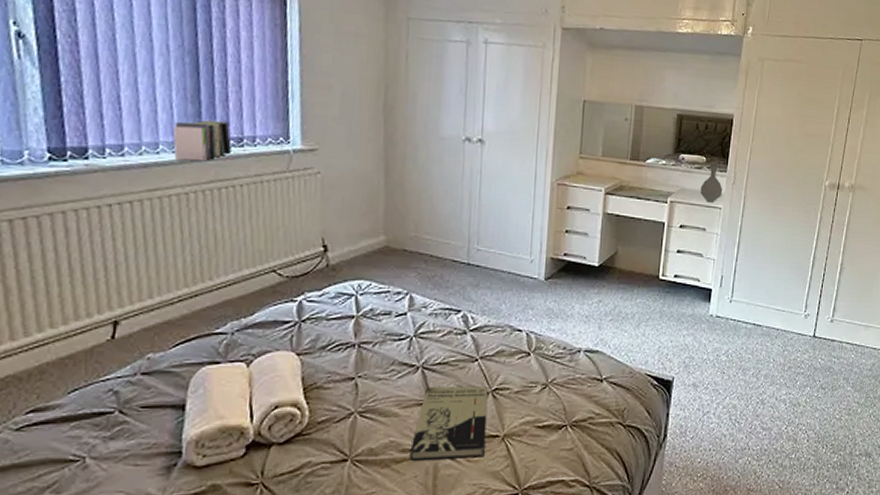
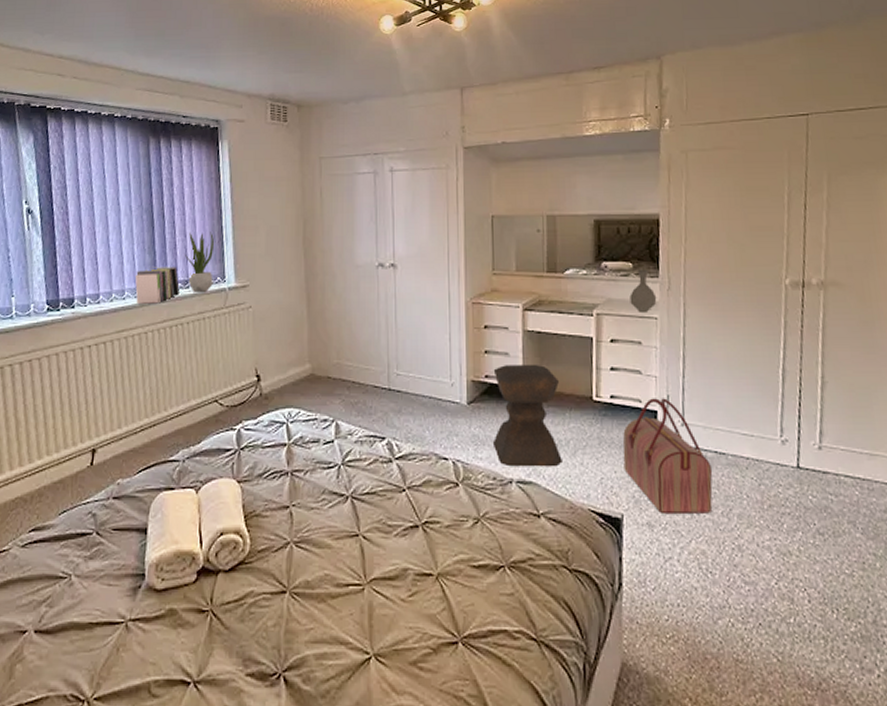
potted plant: none [238,83,277,154] -> present [184,232,214,293]
book: present [409,387,489,460] -> none [344,518,419,598]
stool: none [566,244,631,338] -> present [493,364,562,467]
handbag: none [679,278,750,375] -> present [623,398,713,514]

